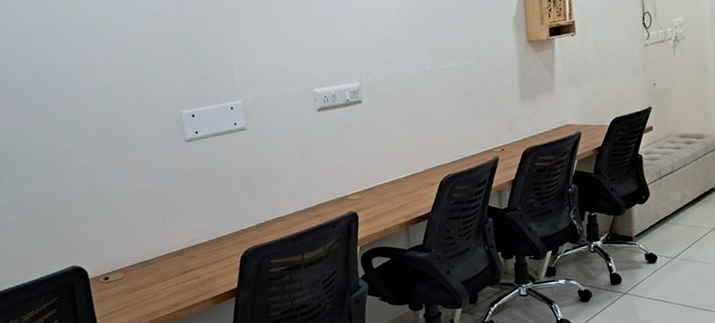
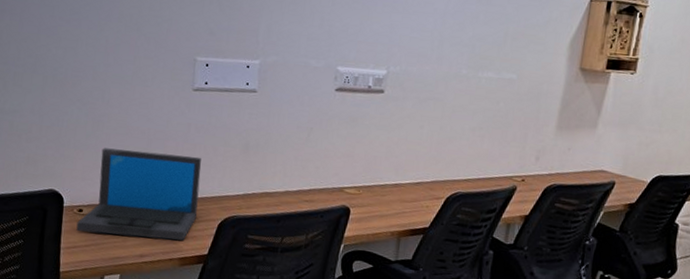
laptop: none [106,201,219,299] -> present [76,147,201,240]

